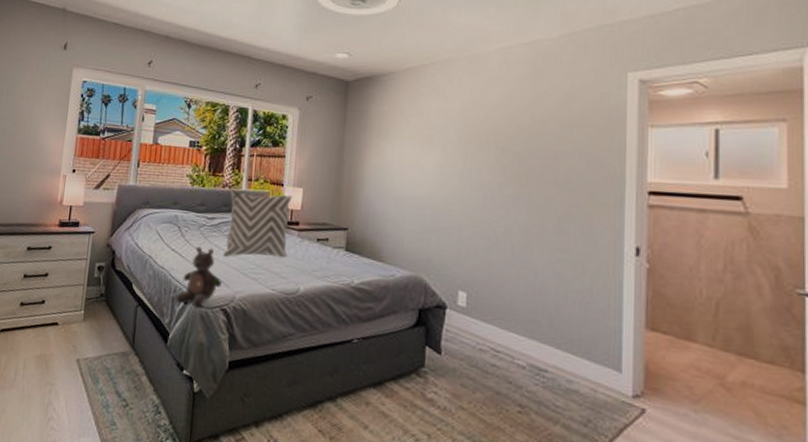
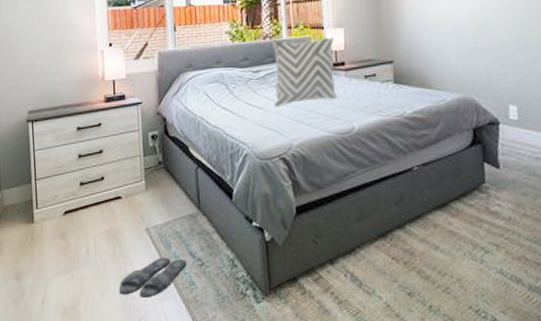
slippers: none [39,391,112,431] -> present [119,257,187,298]
stuffed animal: present [175,246,222,308] -> none [234,100,277,160]

